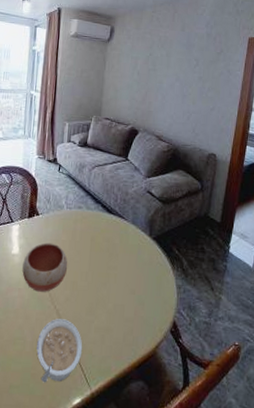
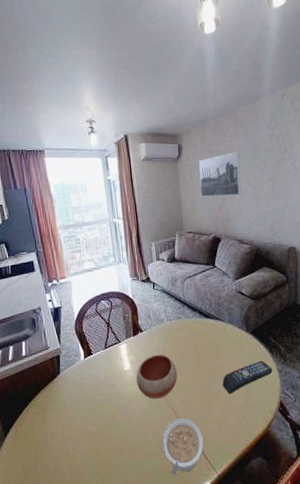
remote control: none [114,271,171,302] -> present [222,360,273,394]
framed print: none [125,43,173,90] -> present [198,151,242,197]

